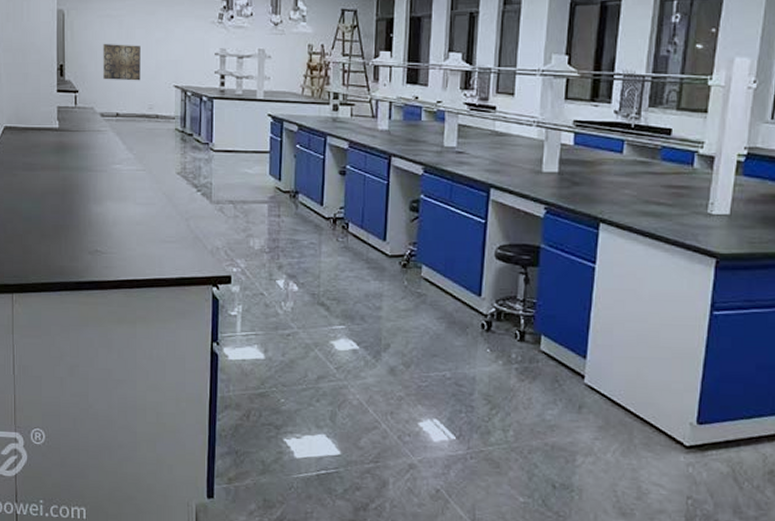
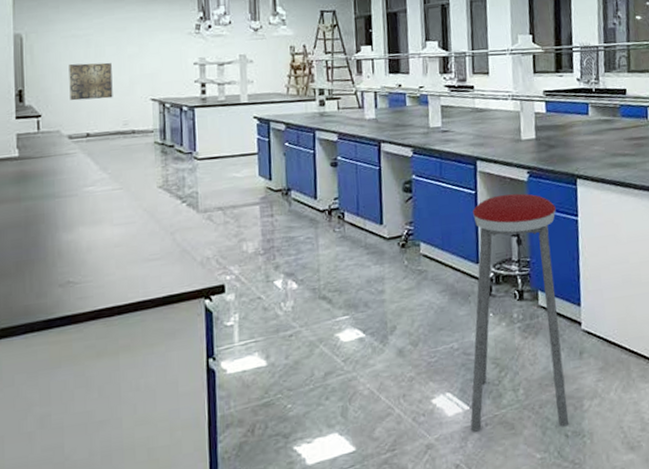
music stool: none [454,228,572,478] -> present [470,193,570,433]

